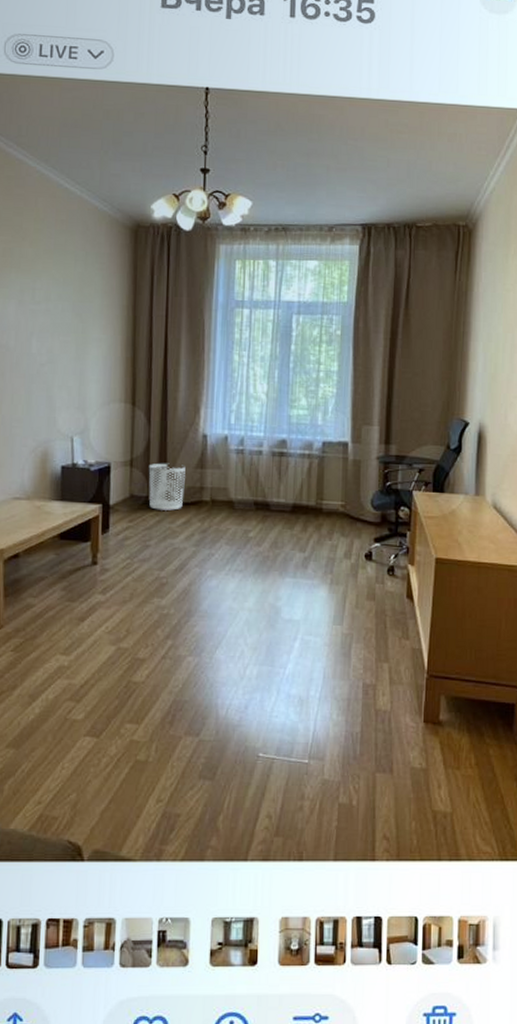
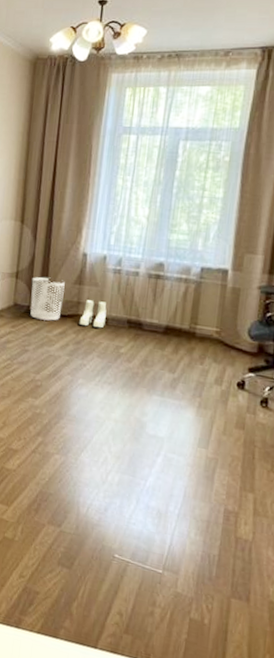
boots: none [203,483,232,513] -> present [79,299,107,329]

